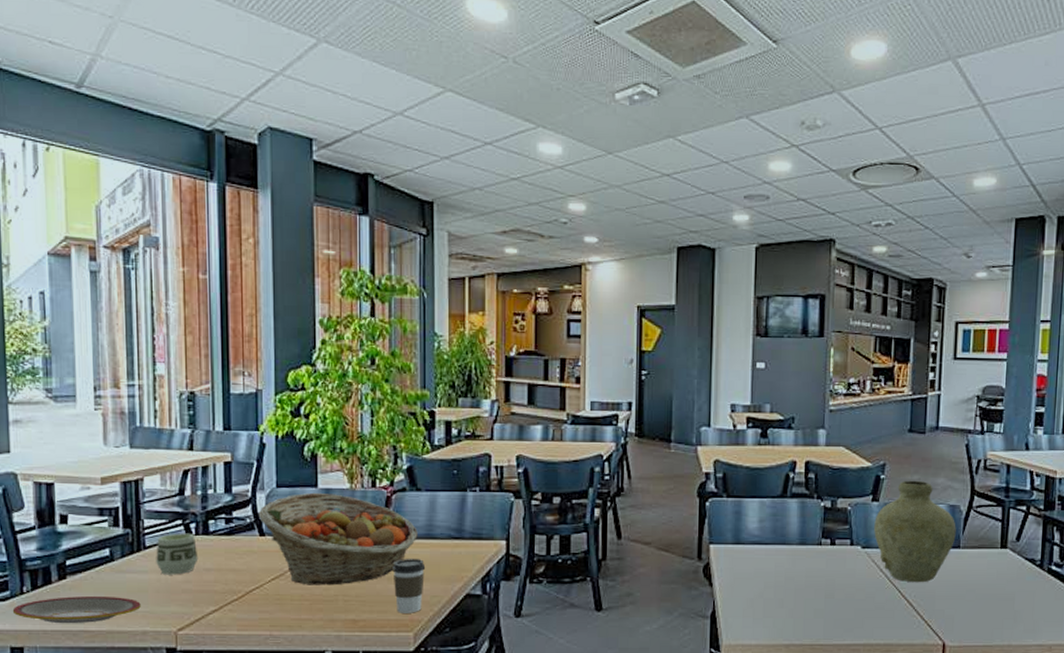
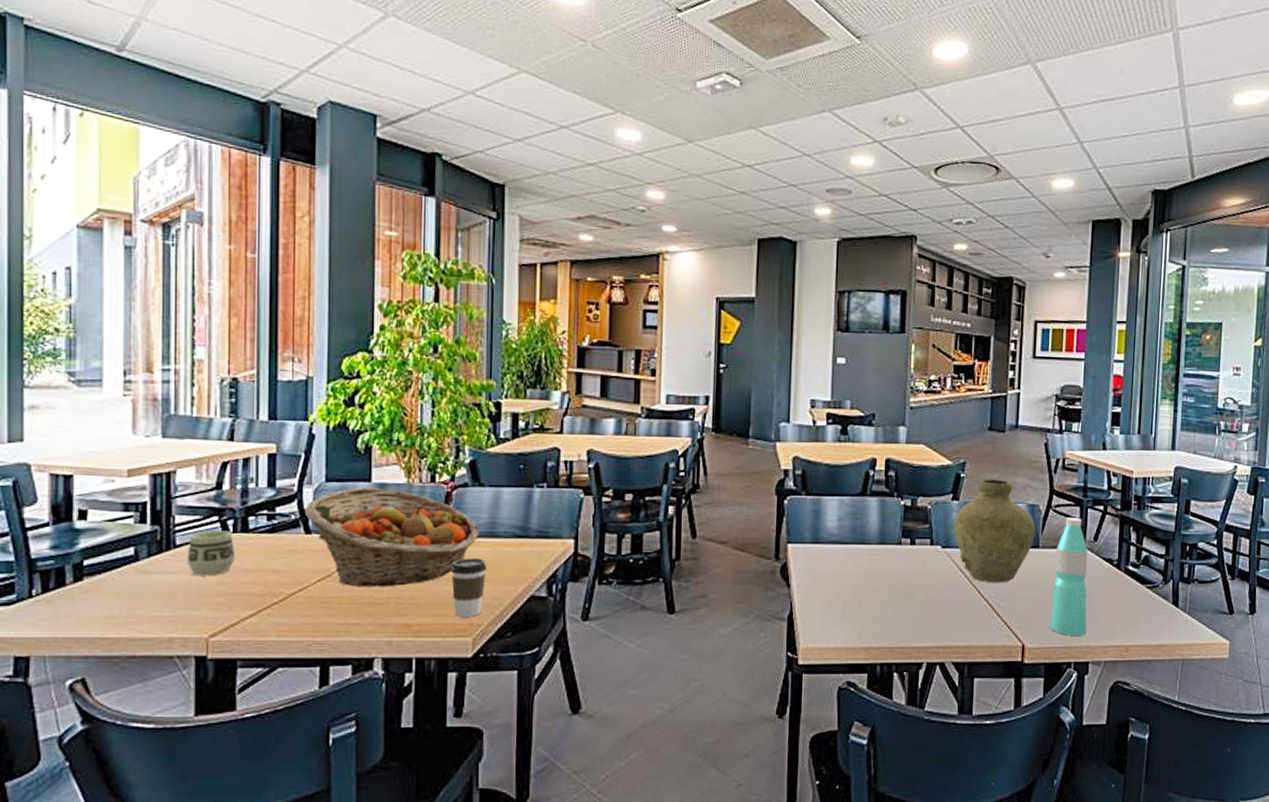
plate: present [12,596,141,624] -> none [18,600,168,631]
water bottle: none [970,518,1010,635] -> present [1049,518,1088,636]

